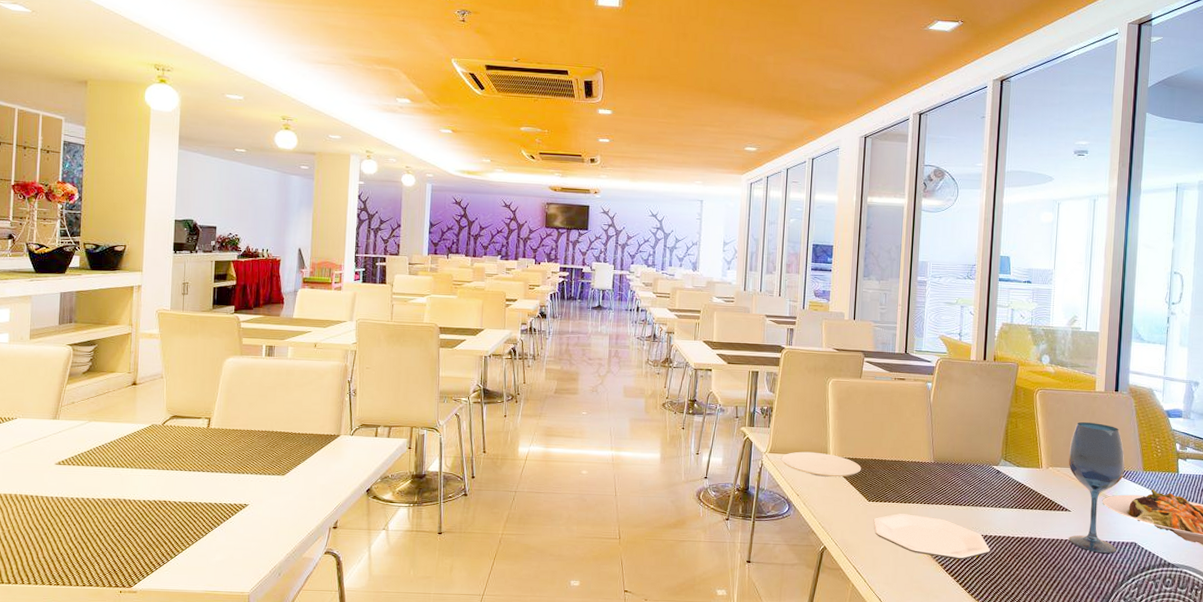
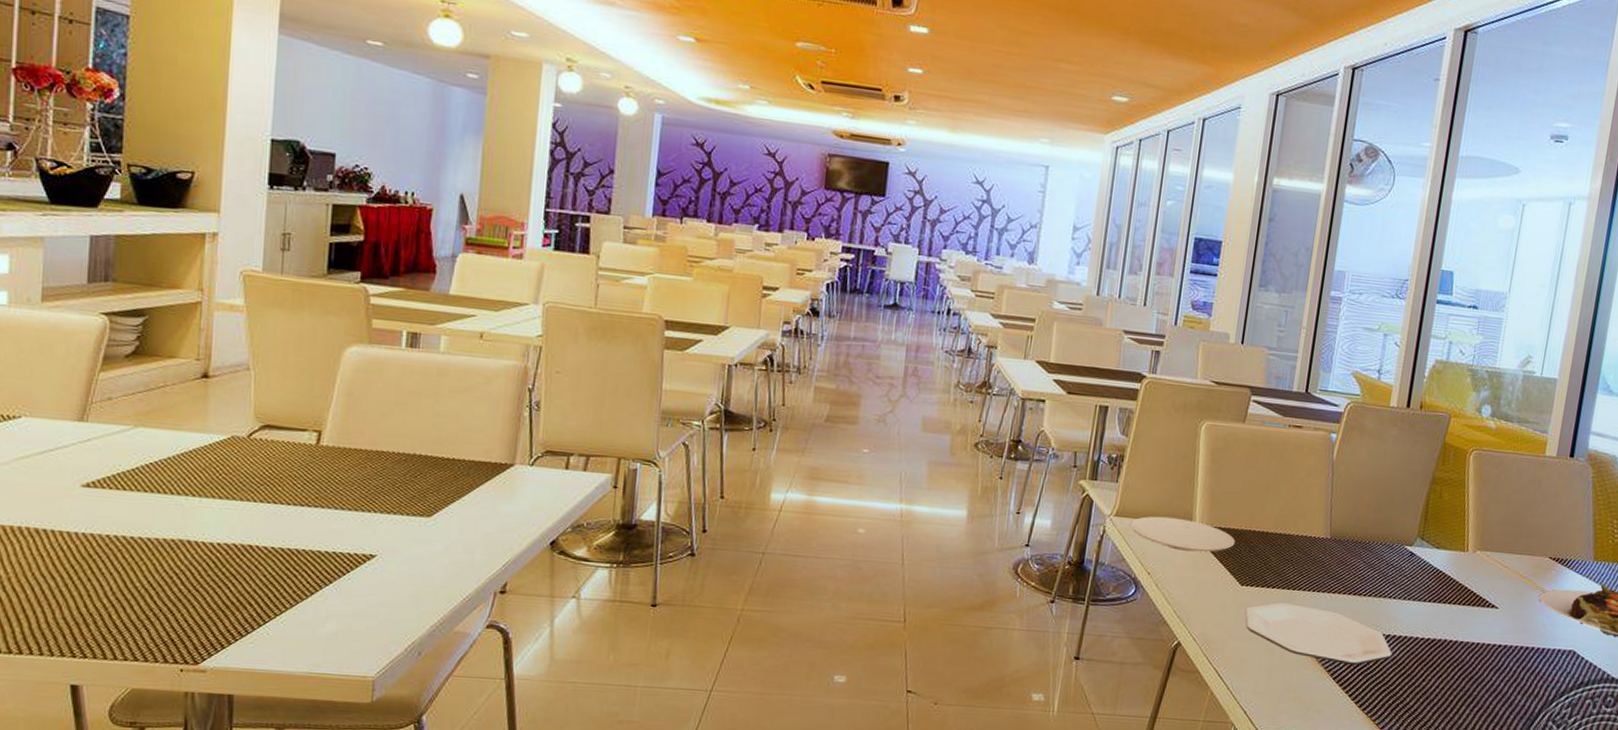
wineglass: present [1068,422,1125,553] -> none [1491,494,1573,664]

